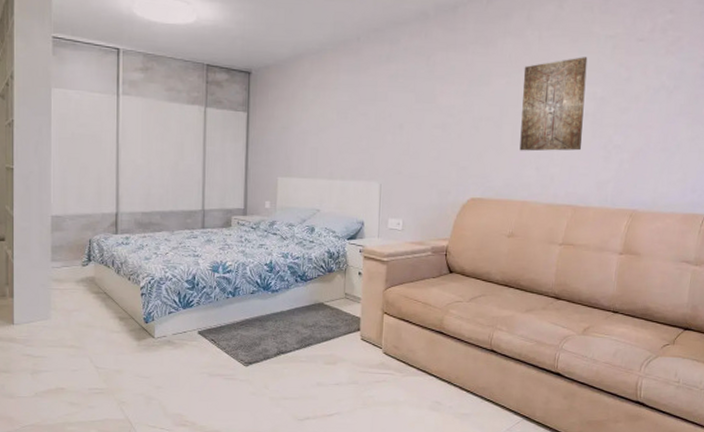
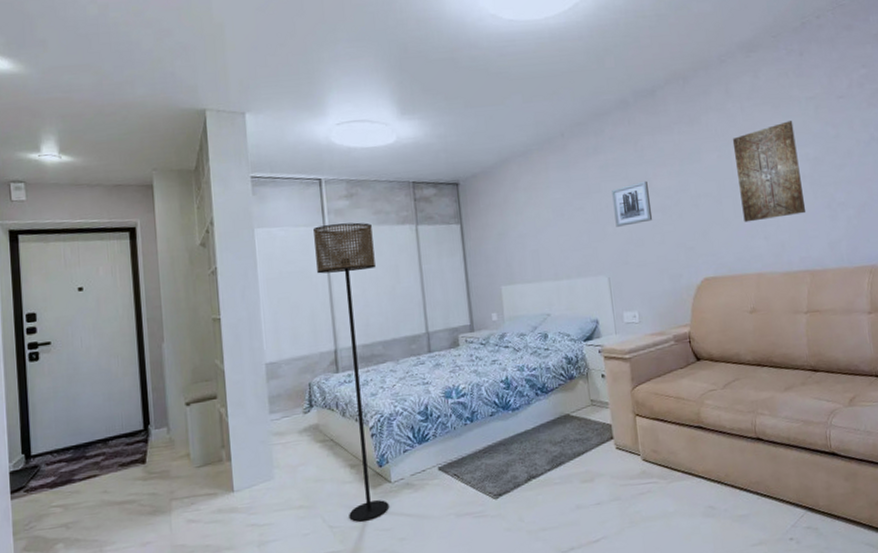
floor lamp: none [107,94,163,367] -> present [313,222,390,522]
wall art: none [395,96,433,138] -> present [612,180,653,227]

